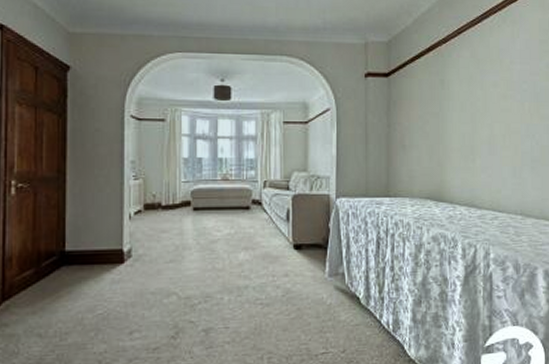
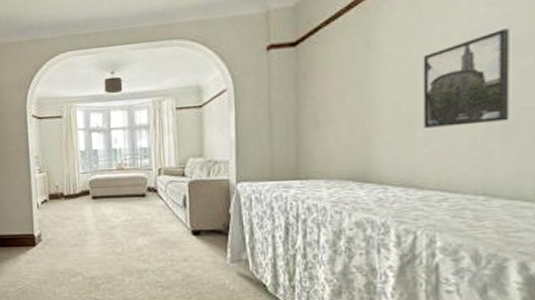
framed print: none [480,84,536,157] -> present [423,28,509,128]

